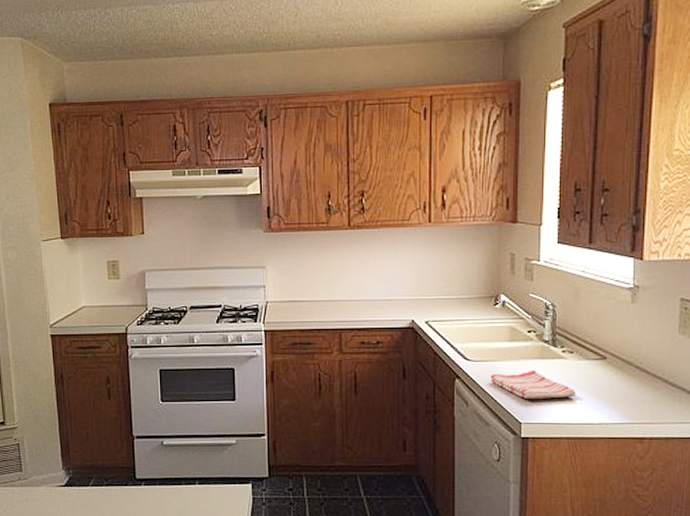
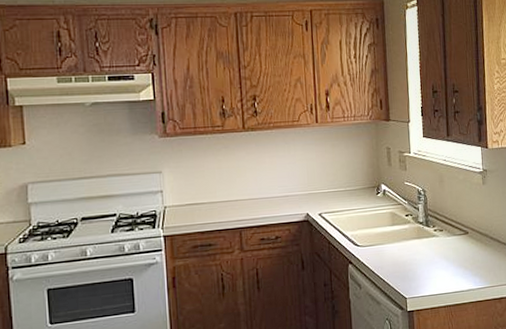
dish towel: present [491,369,576,400] -> none [378,248,448,276]

